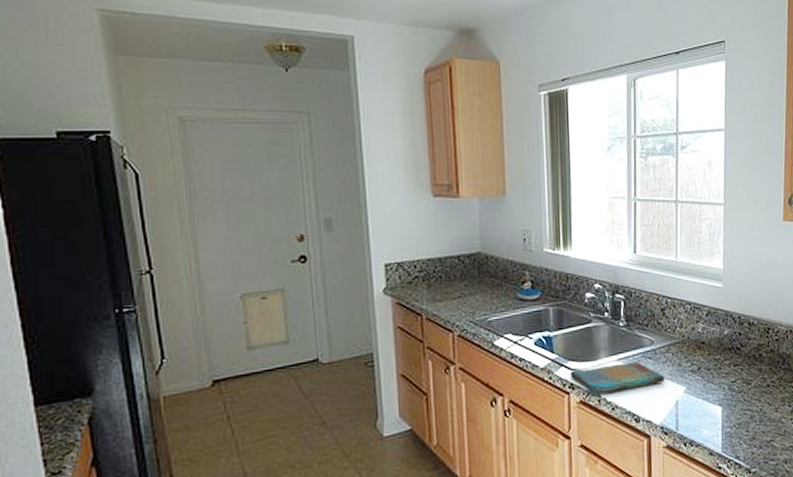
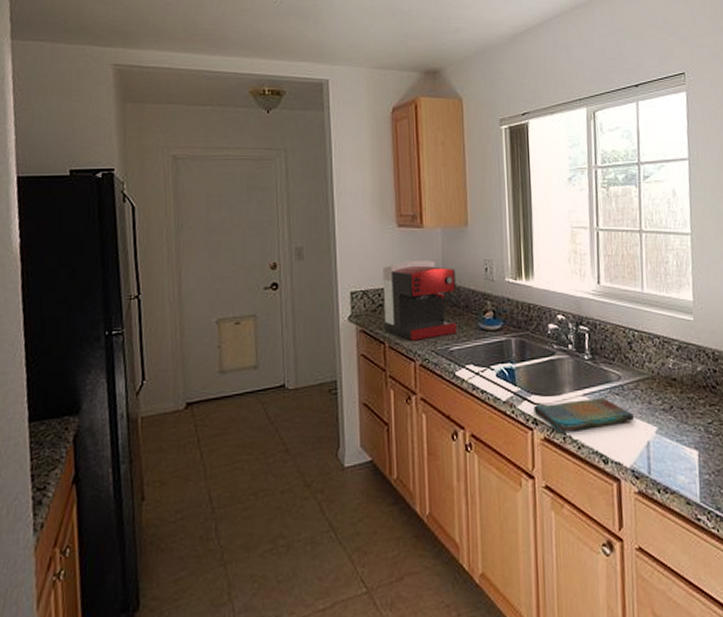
coffee maker: none [418,230,495,312] -> present [383,259,457,341]

